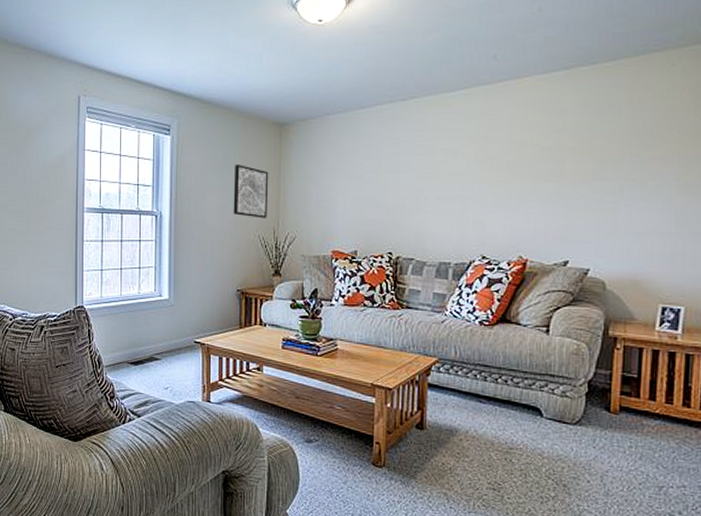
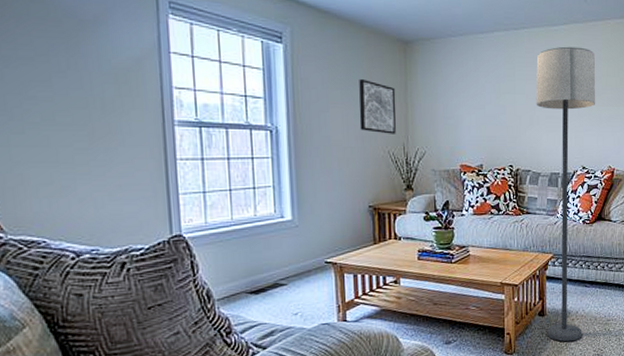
lamp: none [424,113,505,466] -> present [536,46,595,342]

